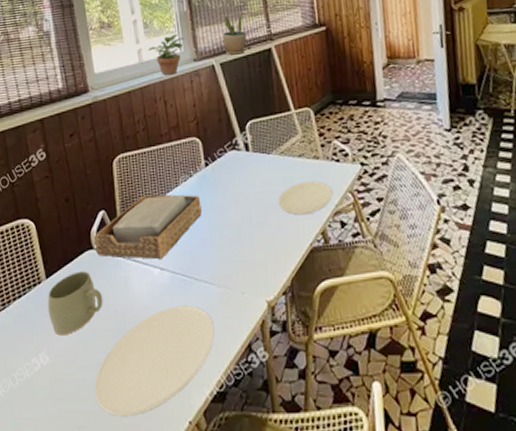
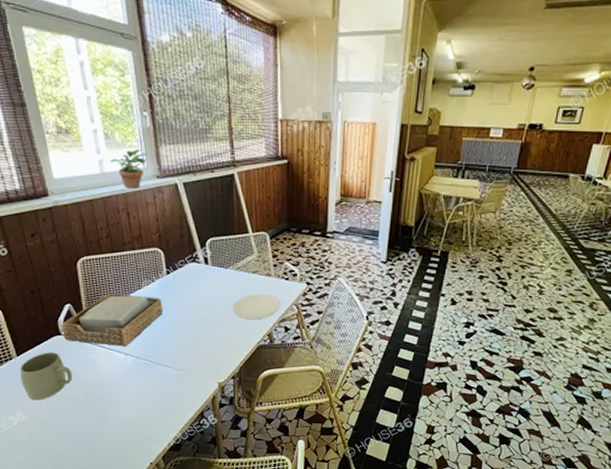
plate: present [94,305,215,416] -> none [67,382,173,458]
potted plant: present [222,14,247,55] -> none [186,137,210,176]

